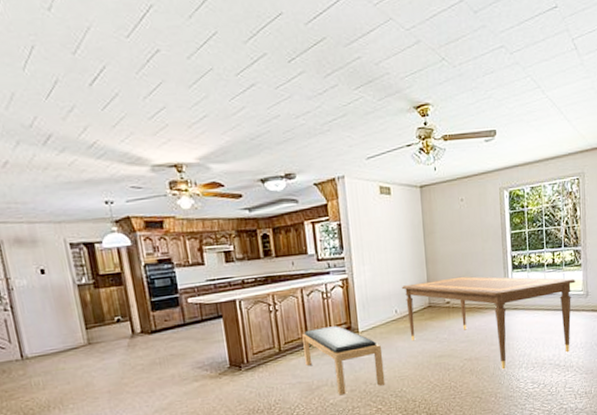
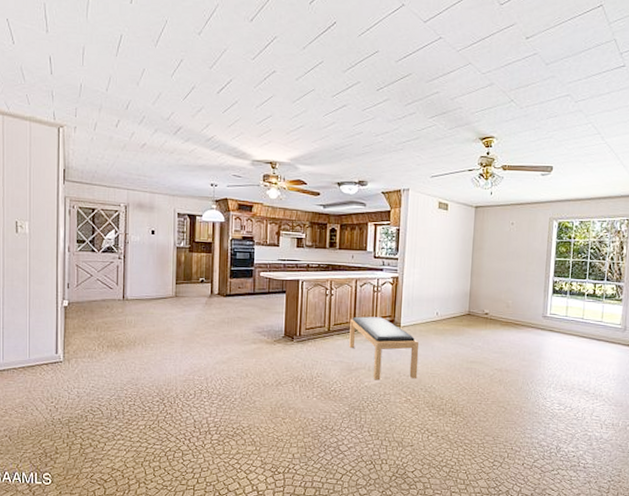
dining table: present [402,276,576,370] -> none [446,291,615,386]

